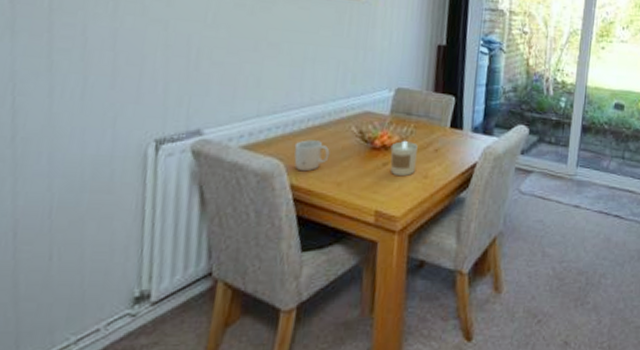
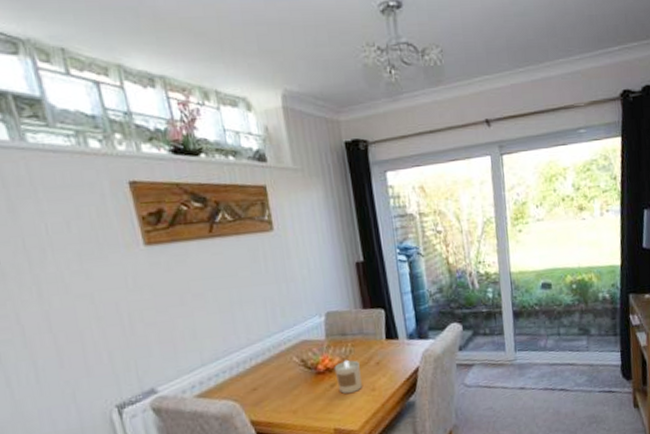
mug: present [294,140,330,172] -> none [244,376,280,408]

